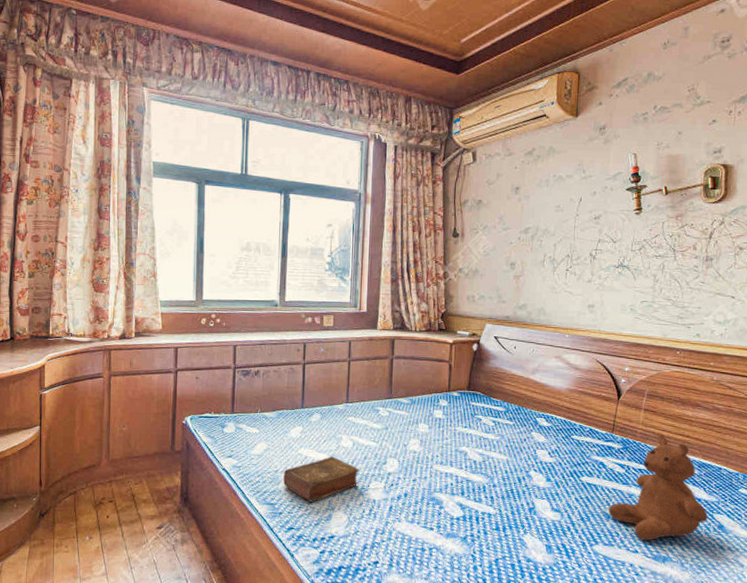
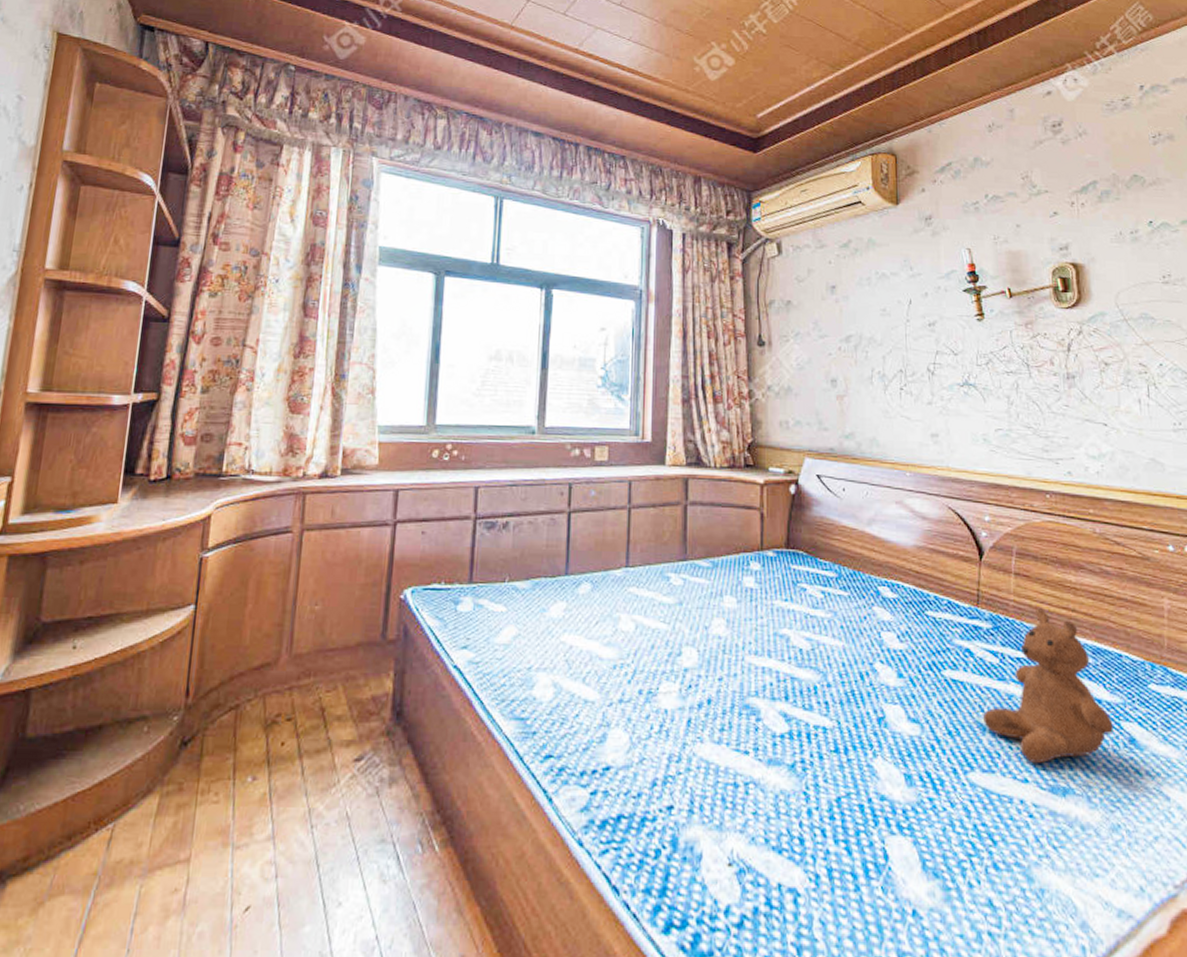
book: present [283,456,359,502] -> none [539,645,644,715]

